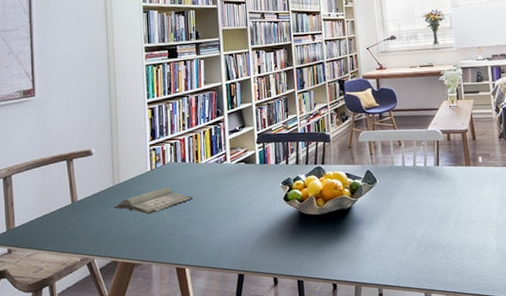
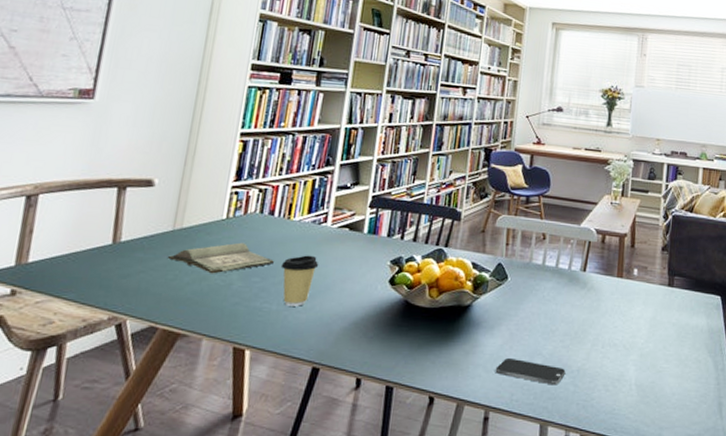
coffee cup: none [198,188,228,230] -> present [280,255,319,306]
smartphone: none [380,244,438,261] -> present [495,357,566,385]

